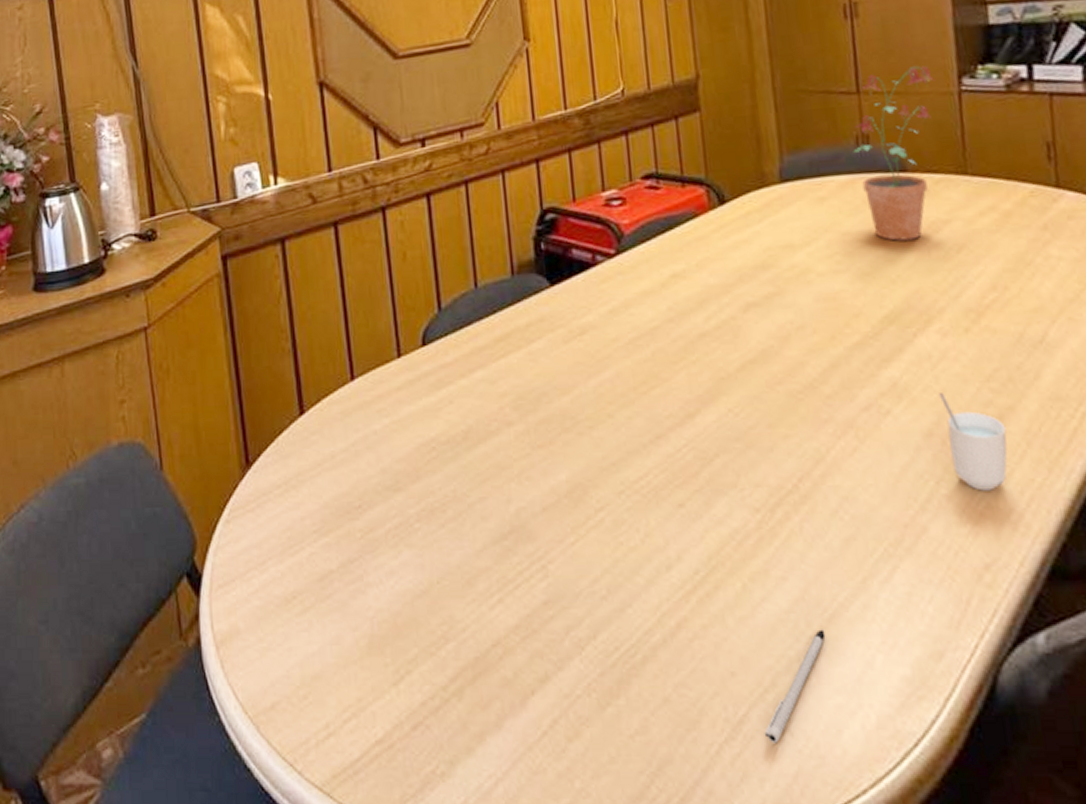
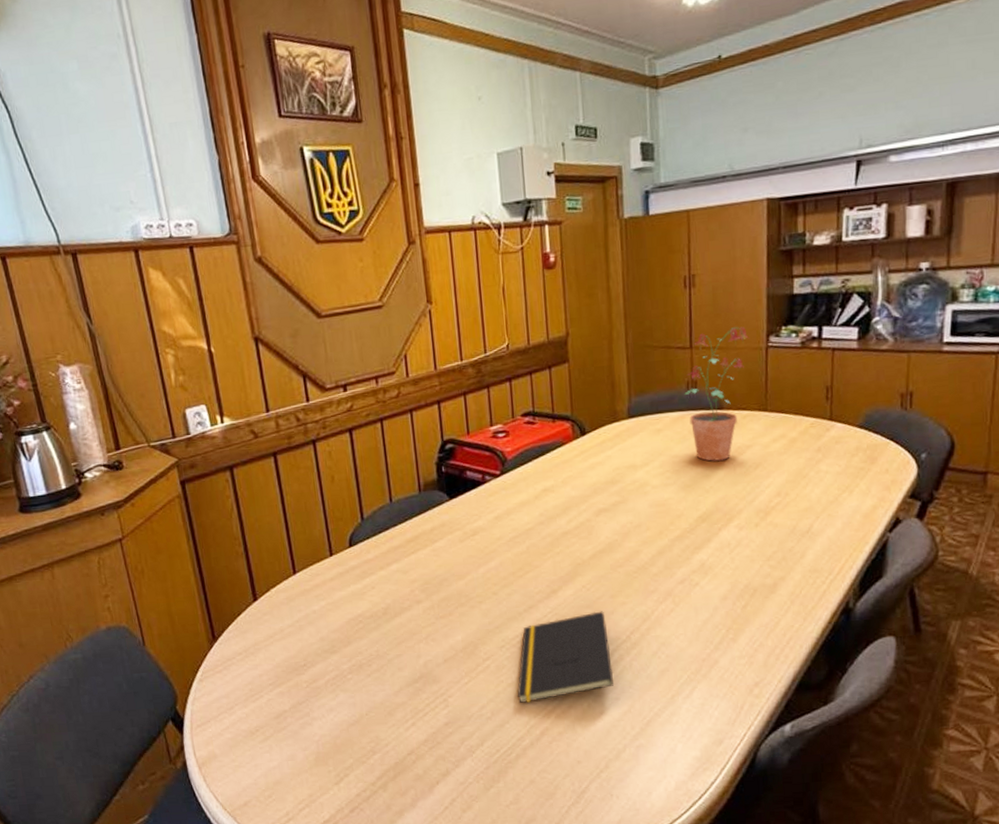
notepad: none [642,446,779,577] -> present [517,611,615,703]
pen: present [764,629,826,744] -> none [599,730,644,804]
cup: present [939,393,1008,491] -> none [734,569,778,635]

